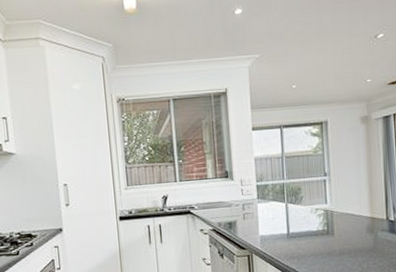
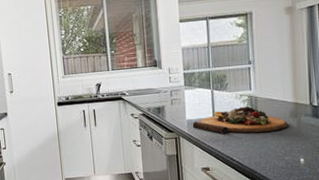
cutting board: none [265,221,365,251] -> present [192,106,289,134]

